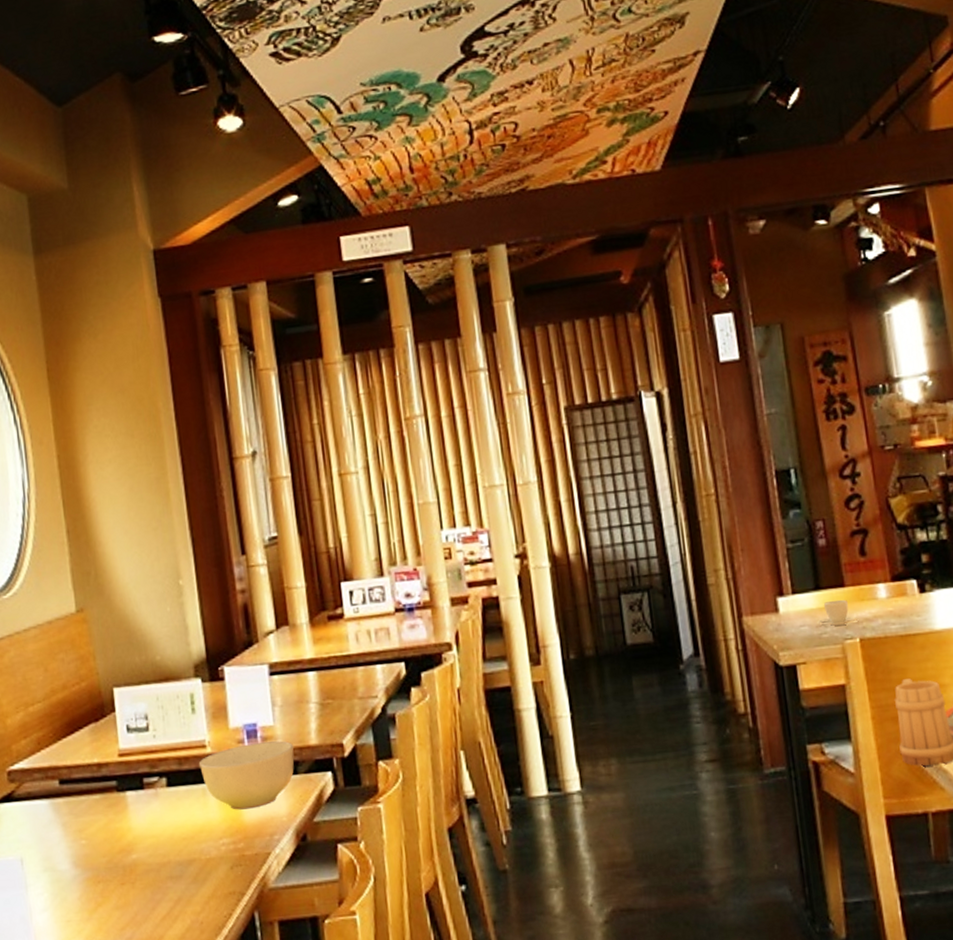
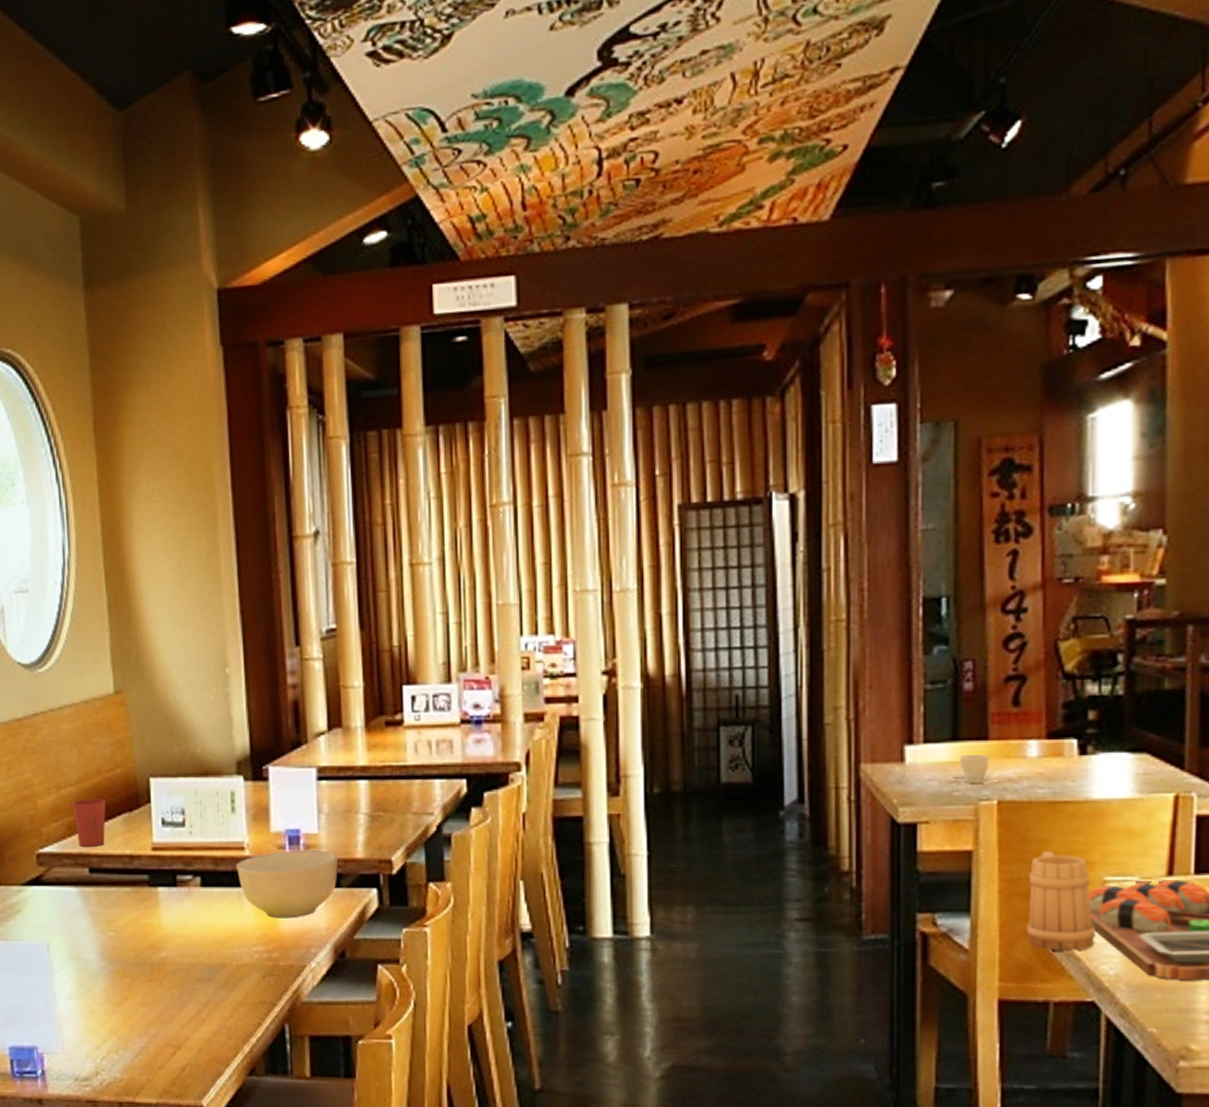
cup: none [40,712,73,761] -> present [72,799,106,848]

